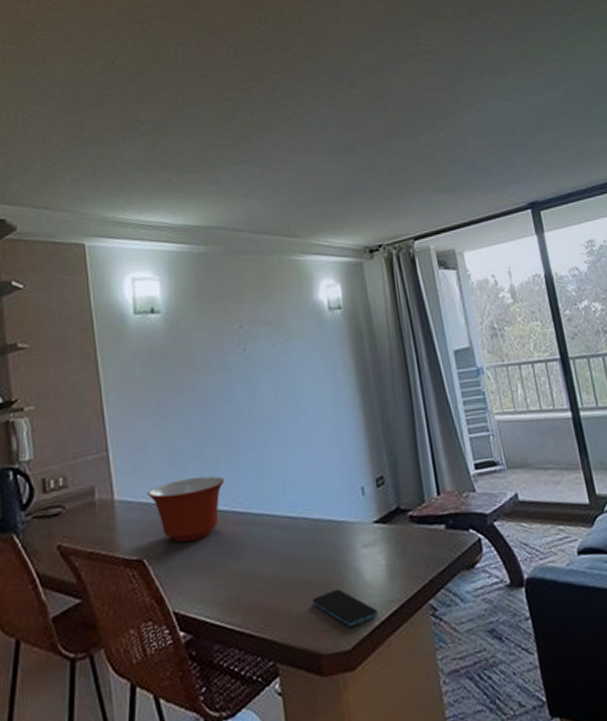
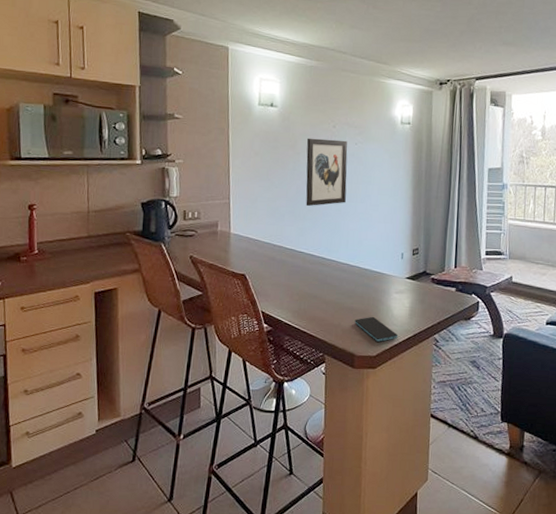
mixing bowl: present [147,476,225,543] -> none [253,227,307,269]
wall art: none [207,343,274,443] -> present [306,138,348,207]

